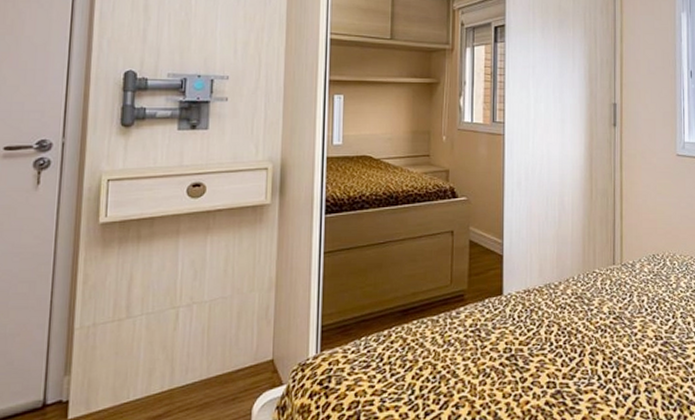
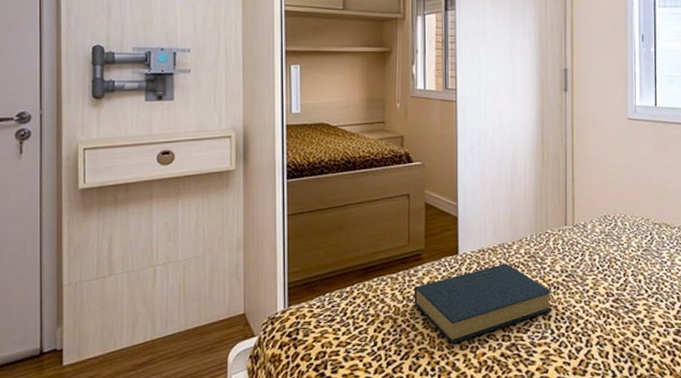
hardback book: none [455,305,601,391] -> present [414,263,554,344]

